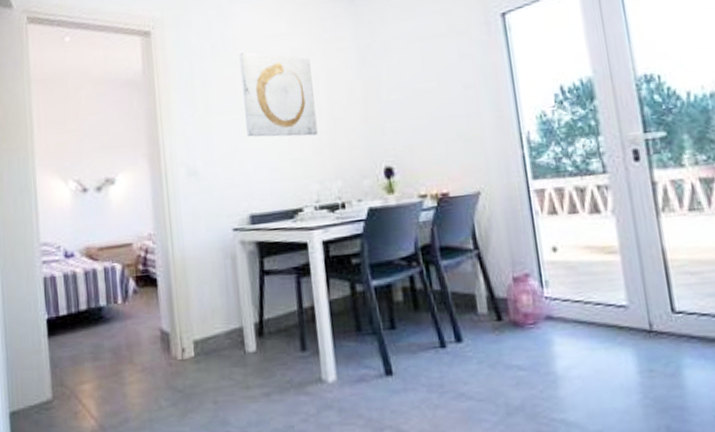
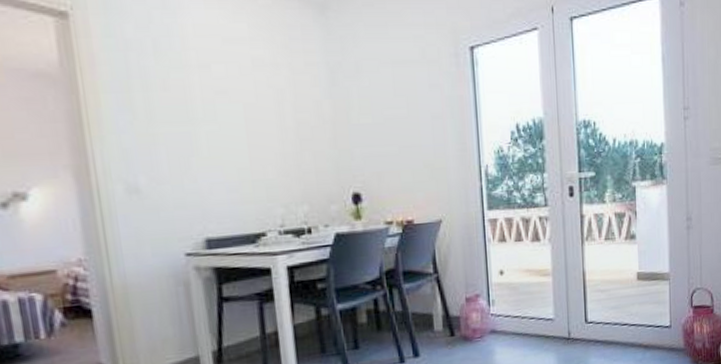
wall art: present [239,52,318,137] -> none [189,54,283,156]

